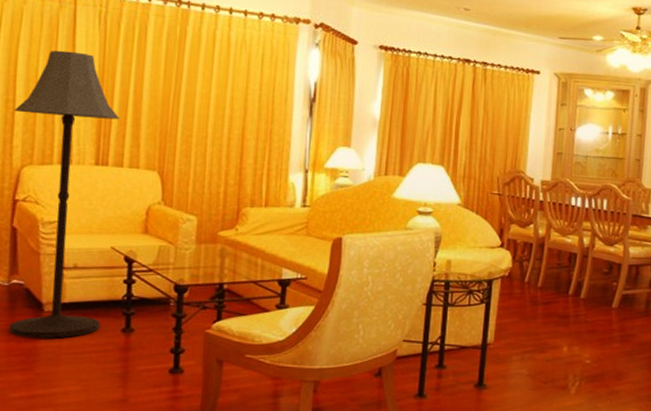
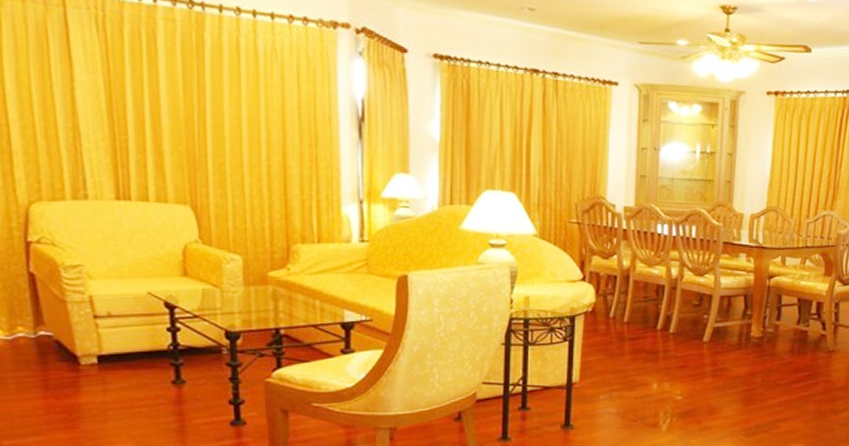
floor lamp: present [9,50,119,338] -> none [9,63,147,393]

